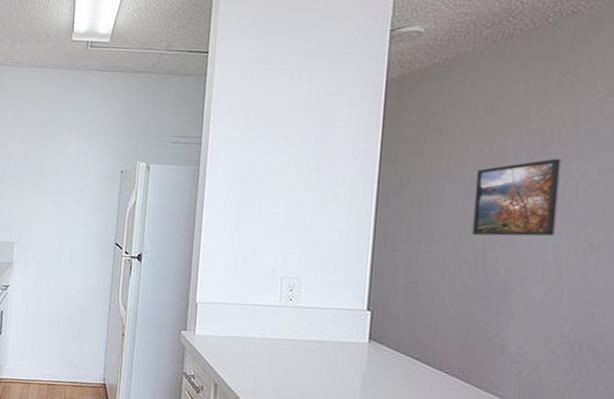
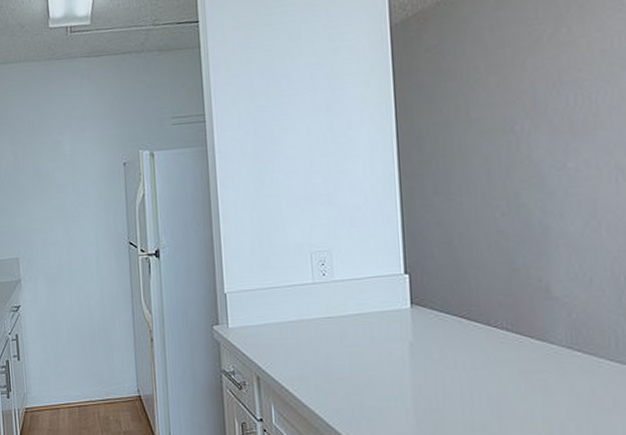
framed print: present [471,158,561,237] -> none [496,84,585,179]

